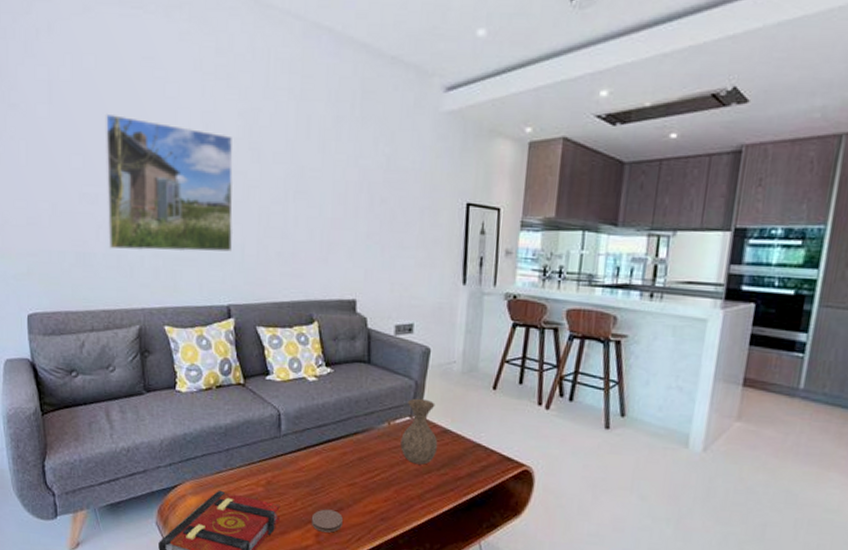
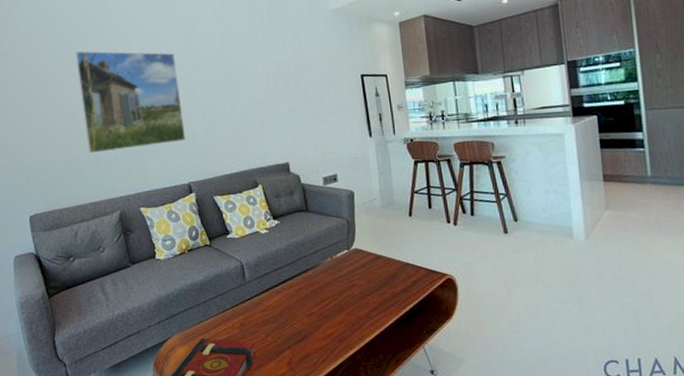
coaster: present [311,509,343,533] -> none [281,339,308,360]
vase: present [400,398,438,465] -> none [343,233,375,289]

